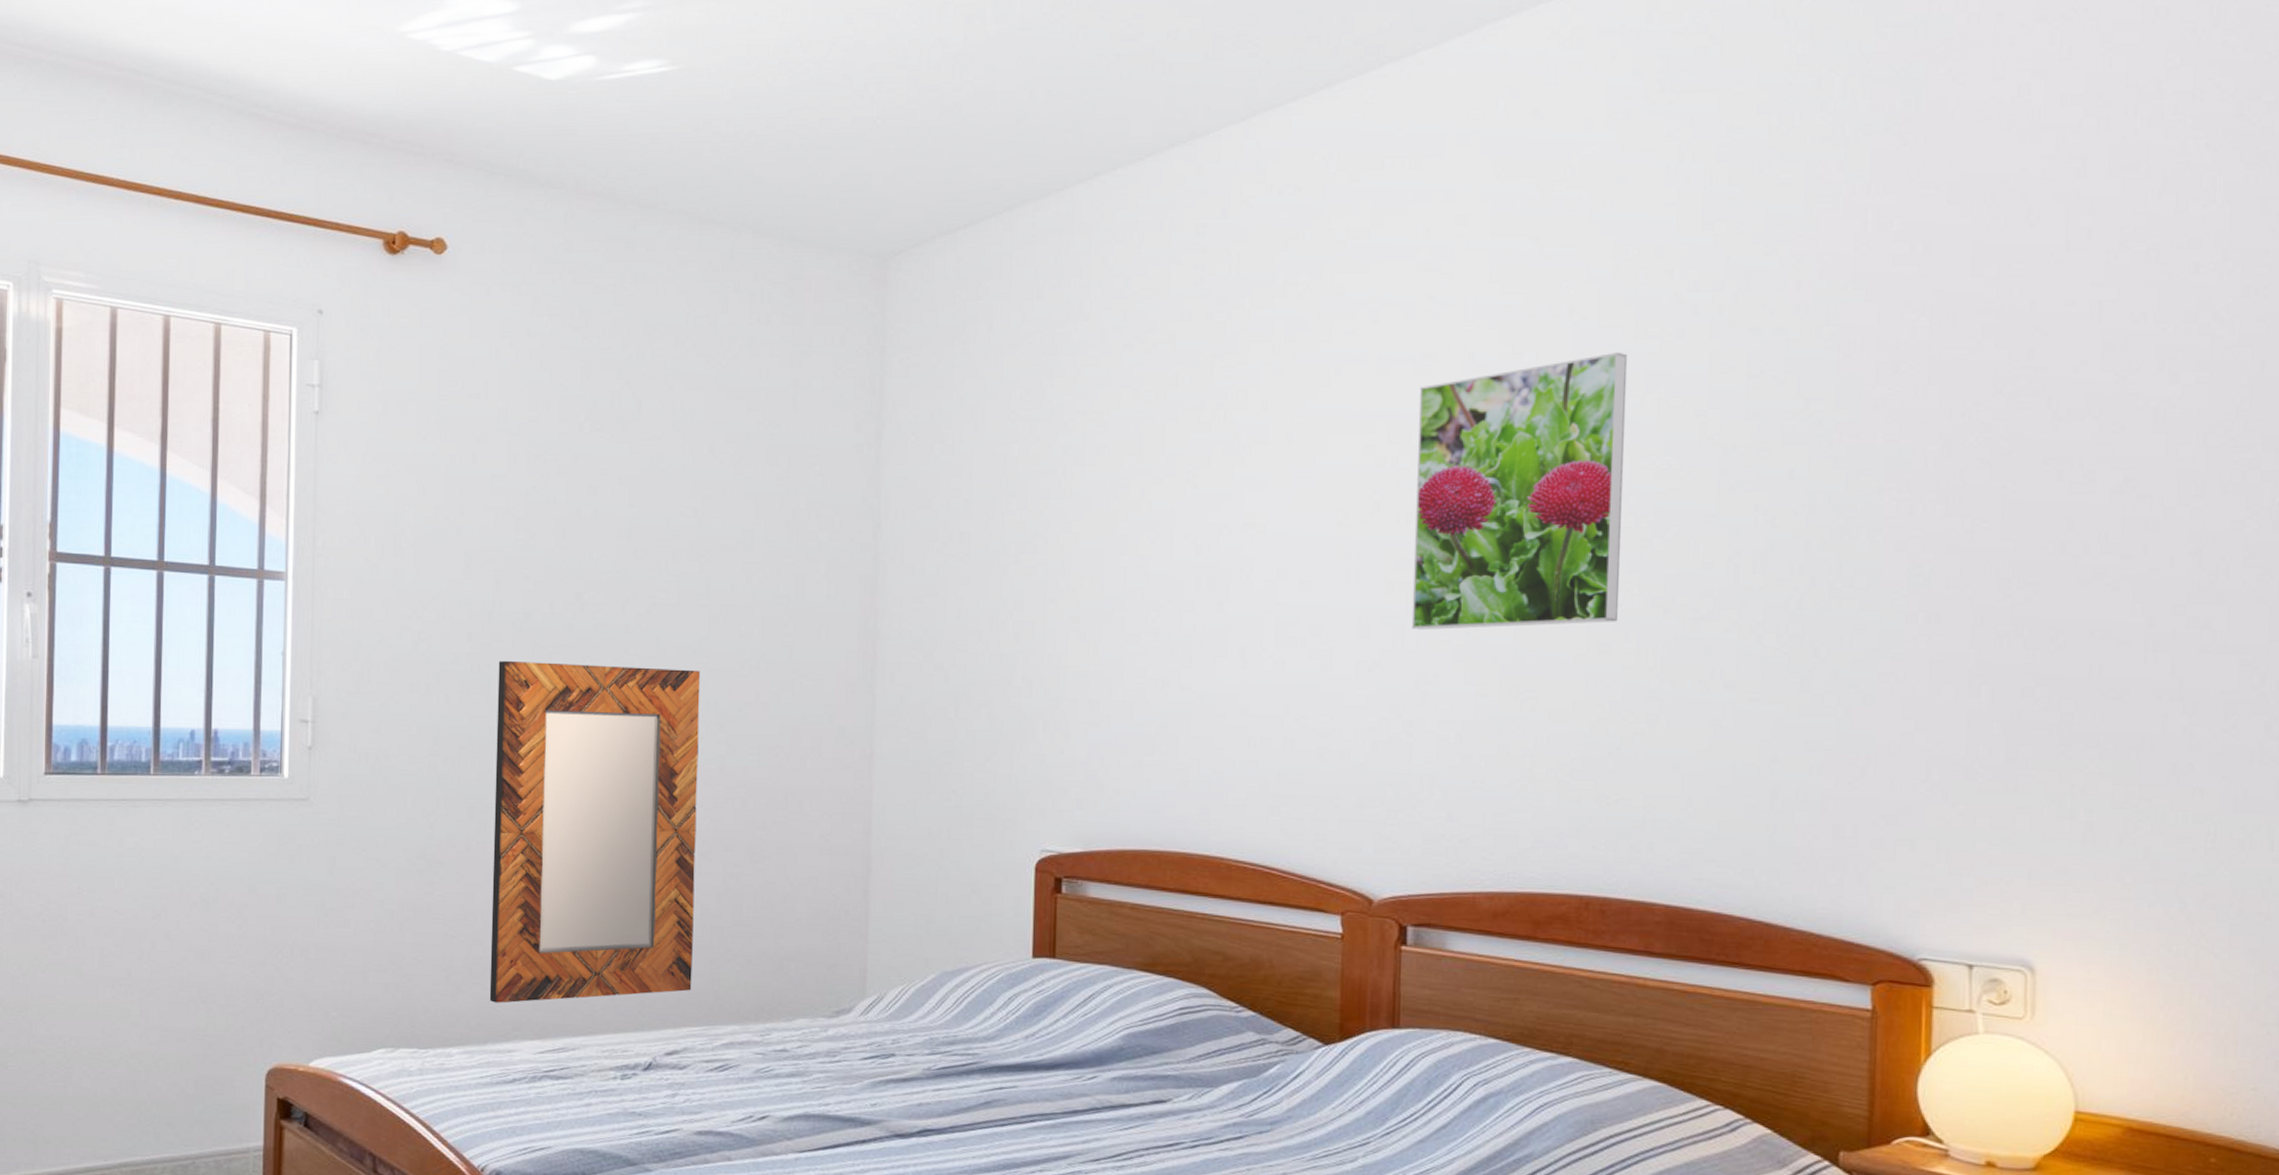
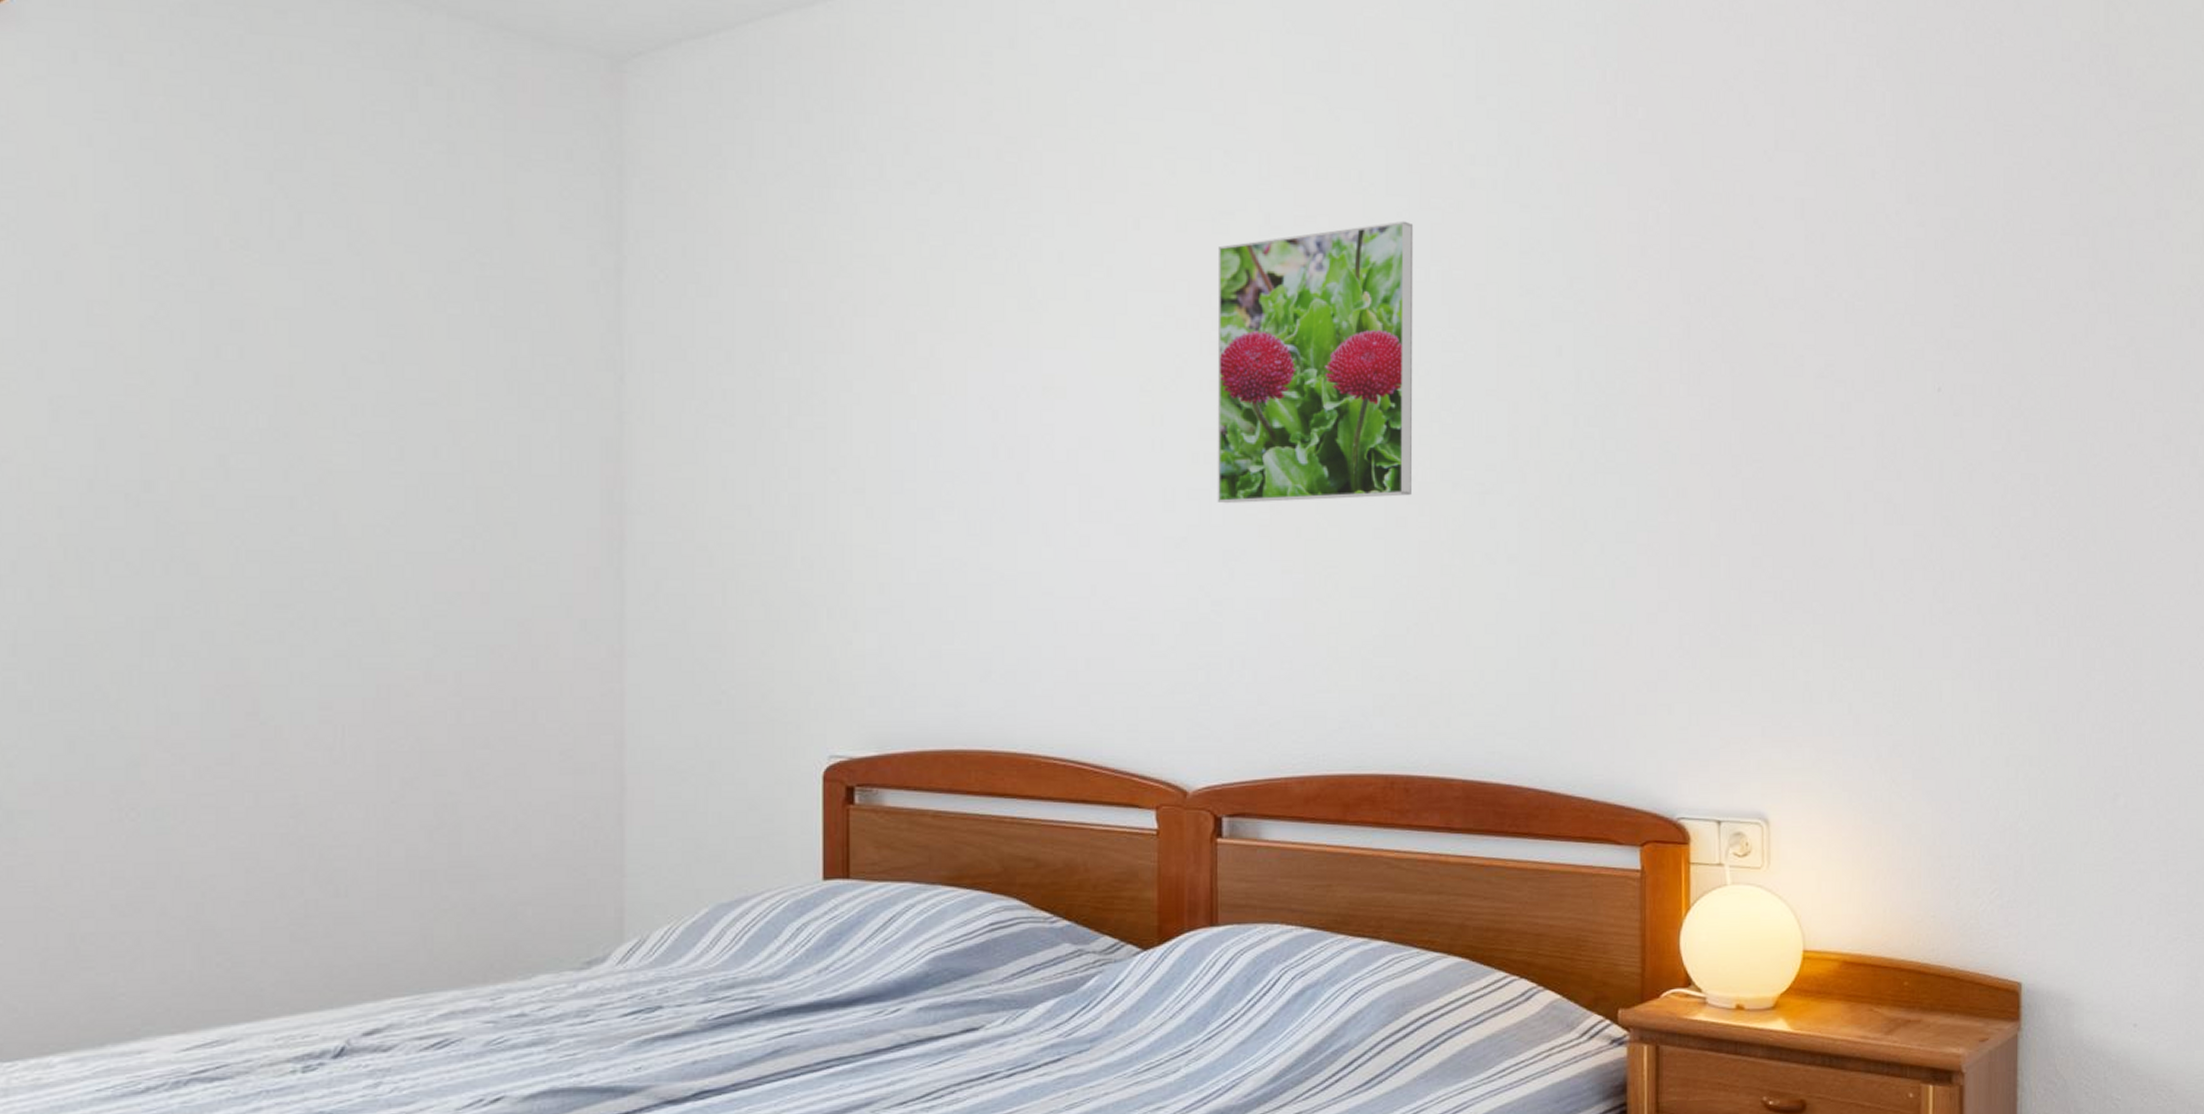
home mirror: present [489,660,701,1003] -> none [106,543,396,991]

